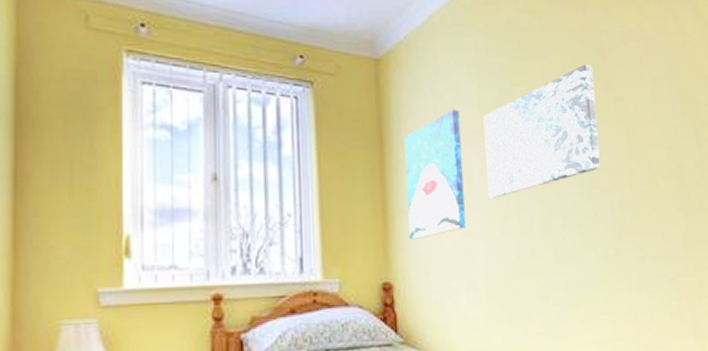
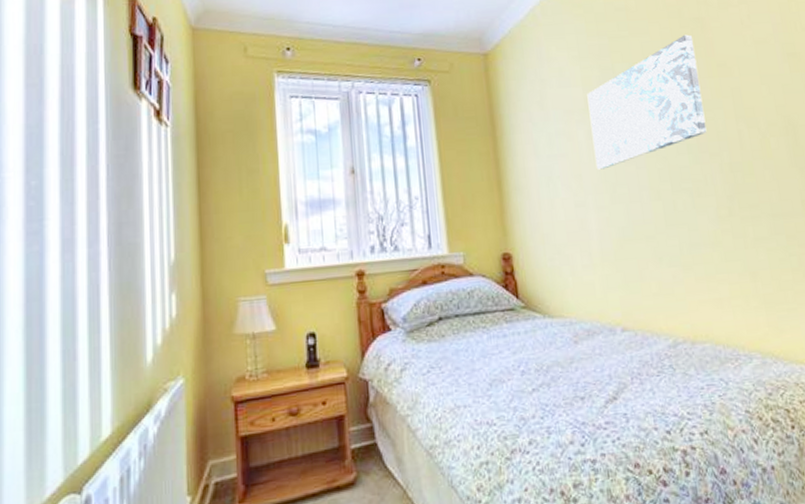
wall art: present [403,109,466,240] -> none [513,91,576,213]

